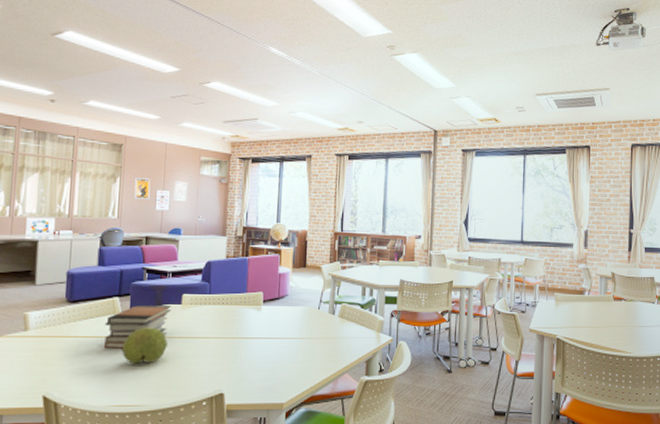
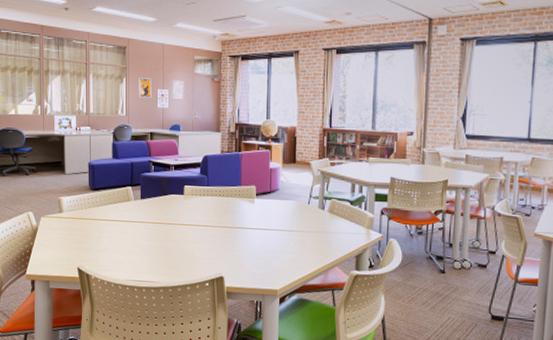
book stack: present [103,305,171,349] -> none [121,194,175,232]
fruit: present [121,327,168,364] -> none [136,214,173,246]

